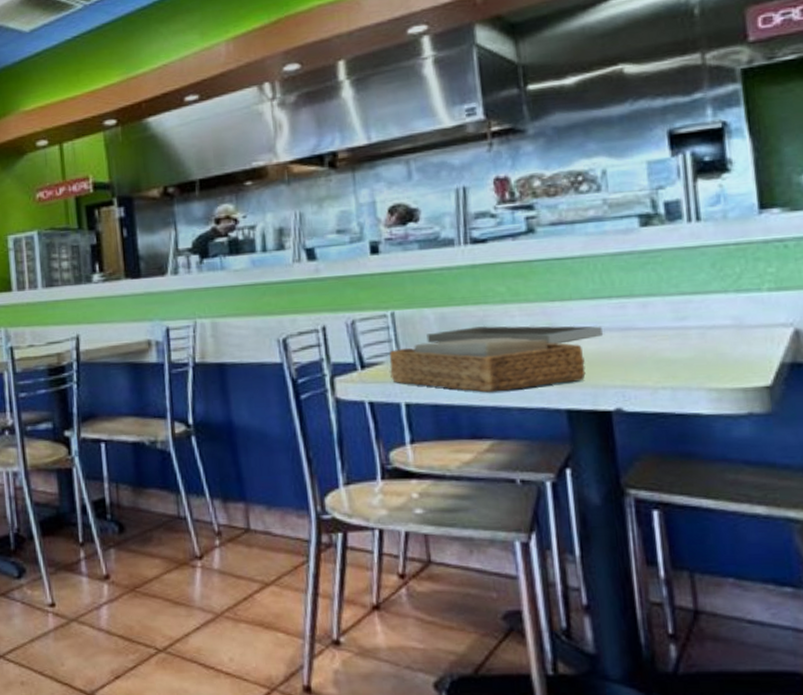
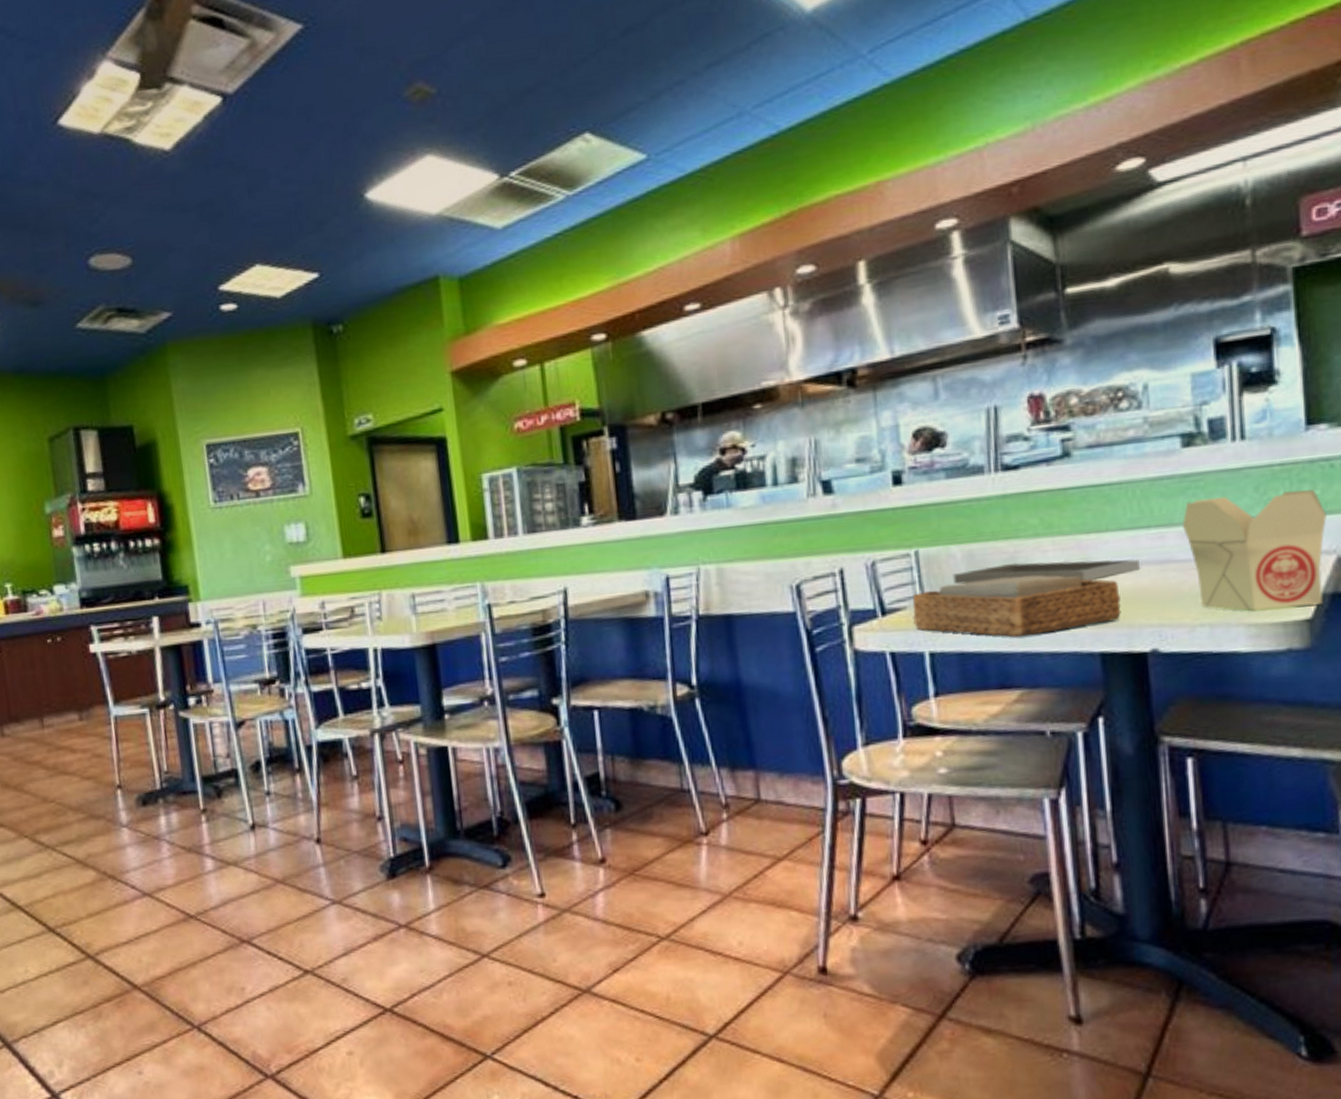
takeout container: none [642,267,783,377] -> present [1183,490,1327,612]

